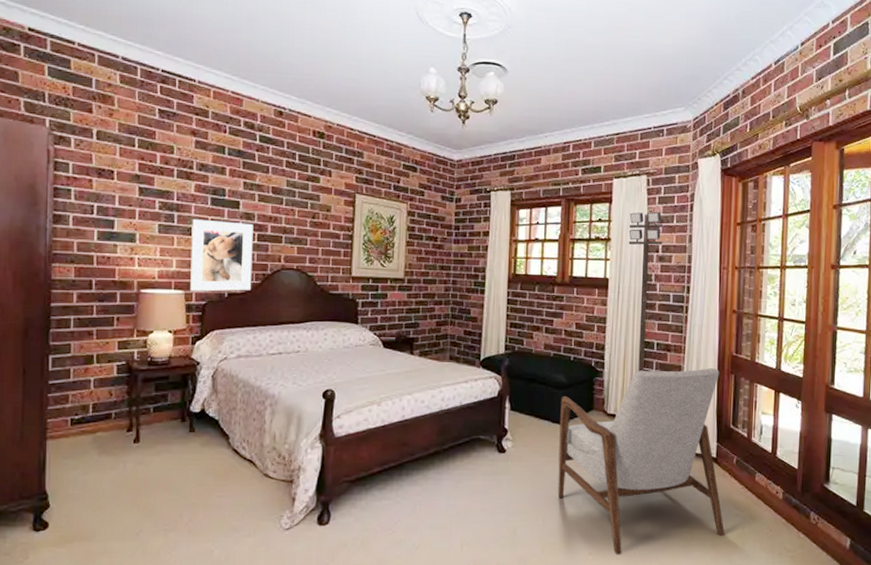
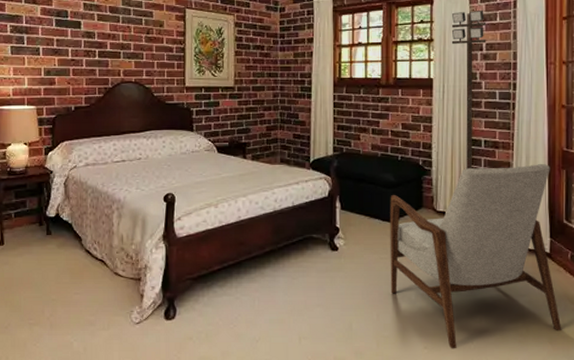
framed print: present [190,218,253,292] -> none [40,39,95,106]

